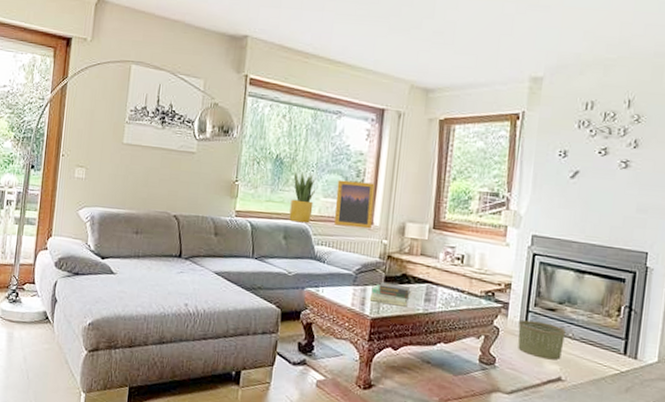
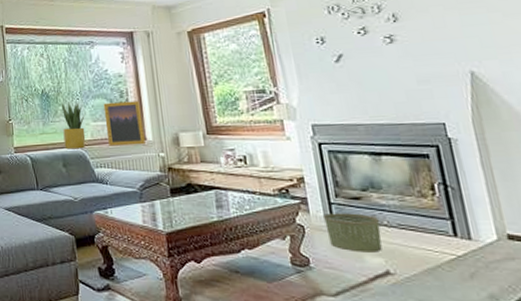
books: present [369,282,412,307] -> none [159,195,202,217]

